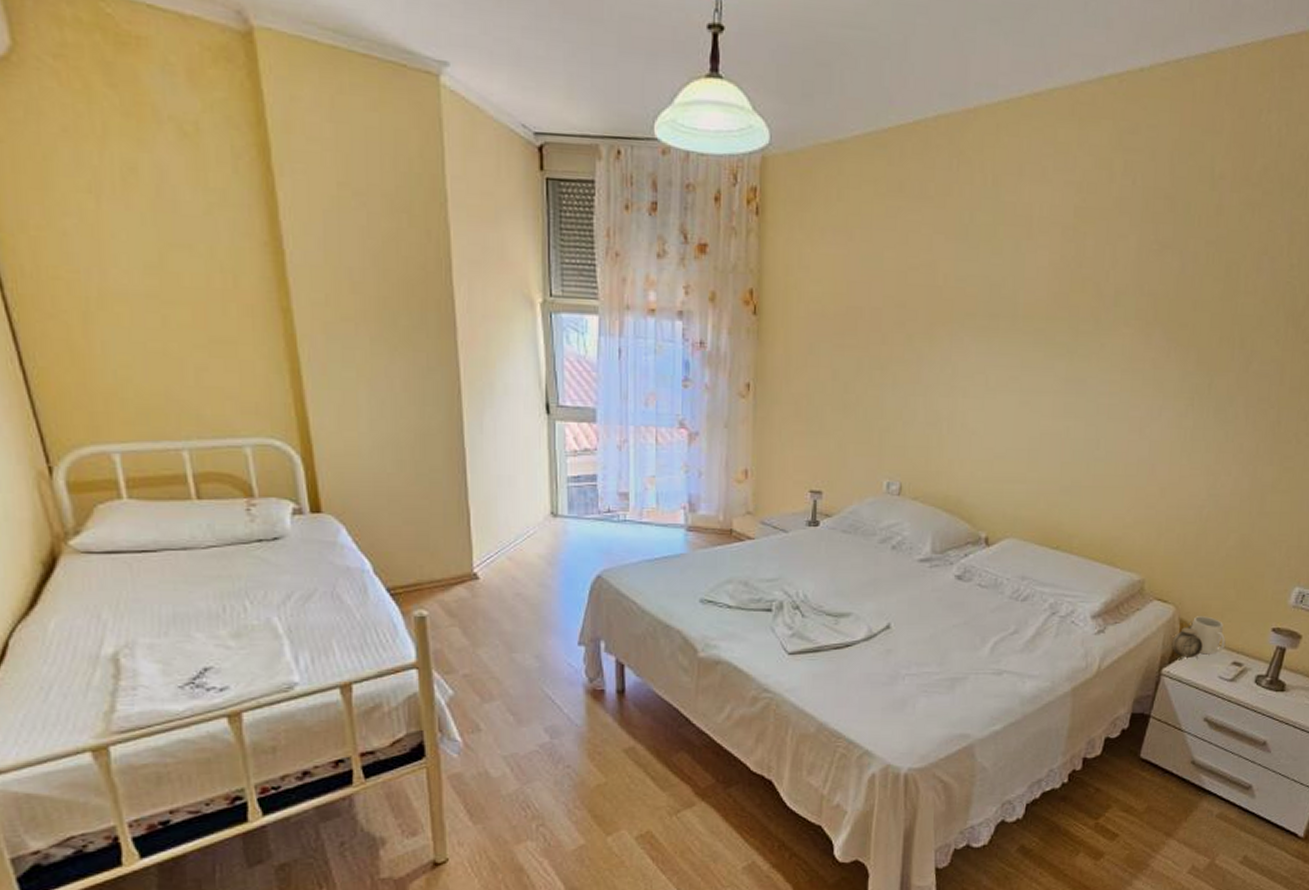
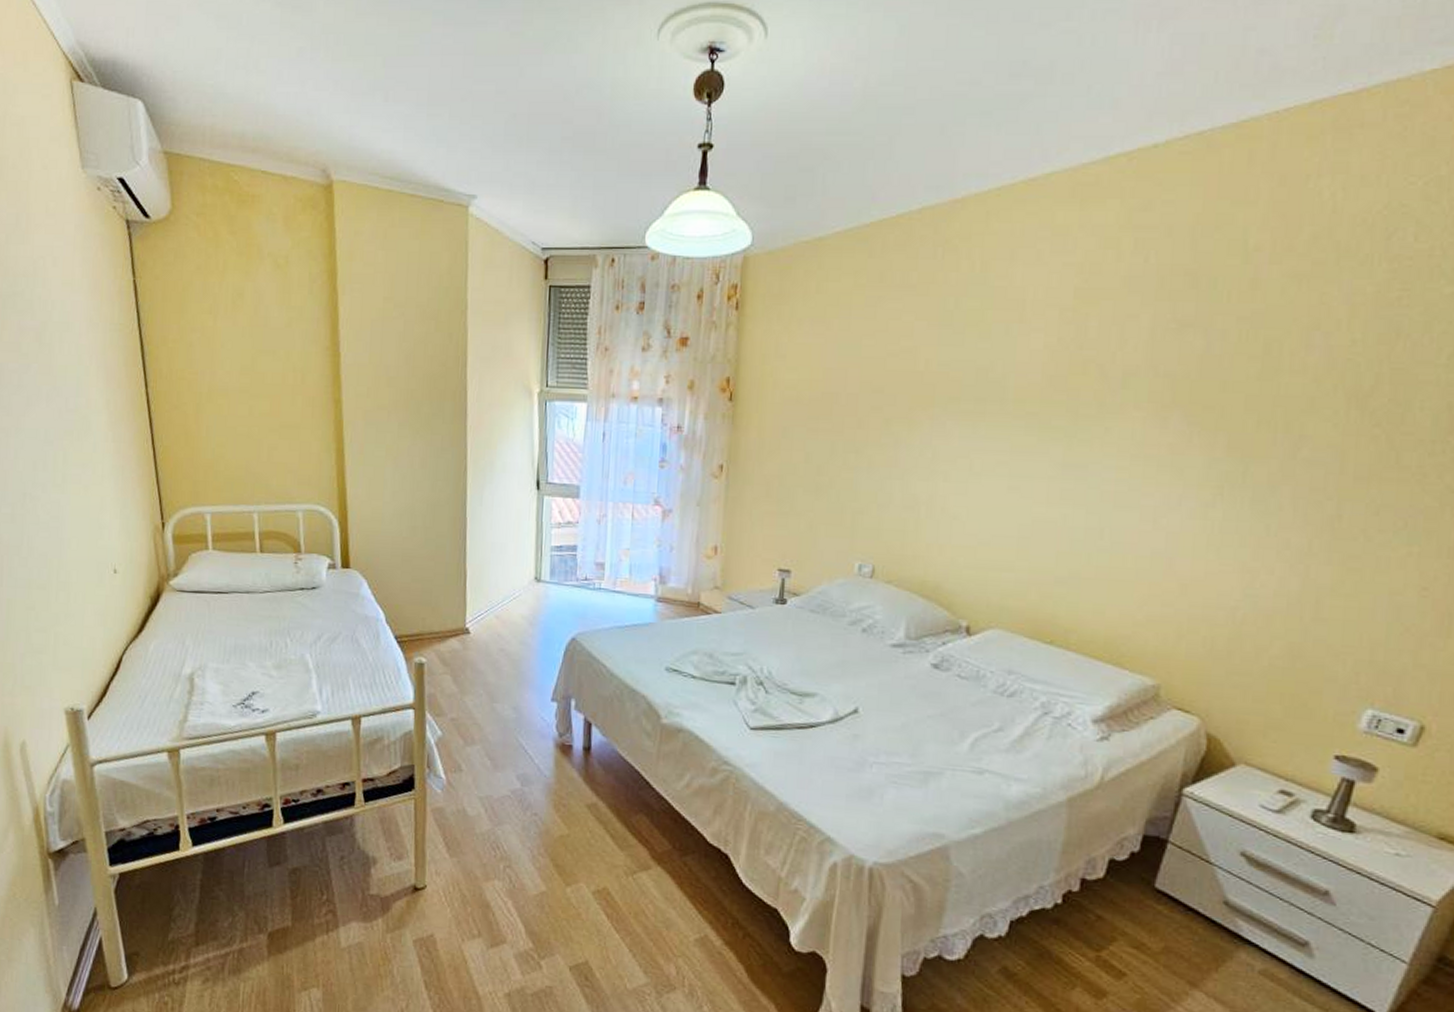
alarm clock: present [1171,620,1204,661] -> none [1196,736,1239,783]
mug: present [1190,616,1226,655] -> none [1220,732,1270,779]

